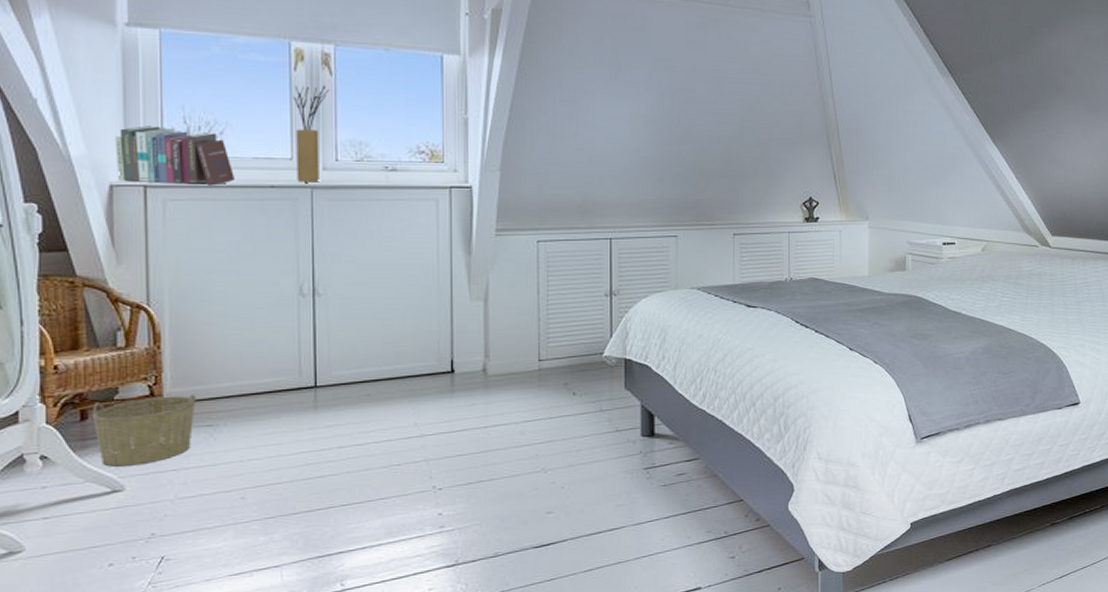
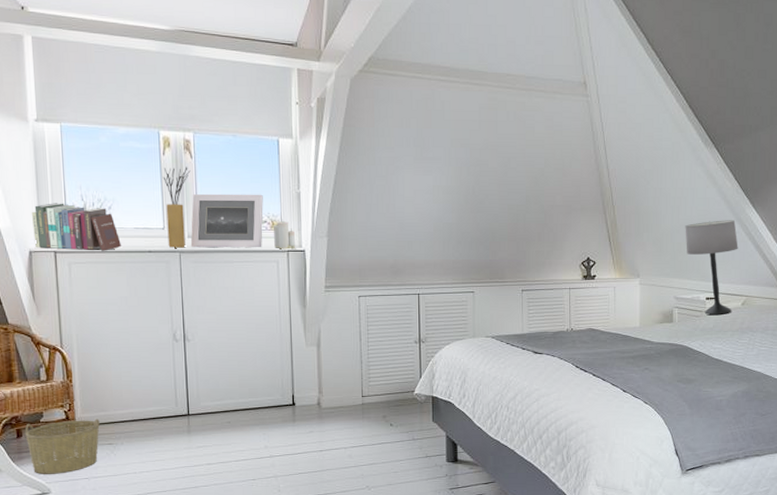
picture frame: none [326,117,421,184] -> present [190,193,264,248]
candle: none [432,149,461,186] -> present [273,219,296,250]
table lamp: none [919,156,978,263] -> present [685,220,738,316]

